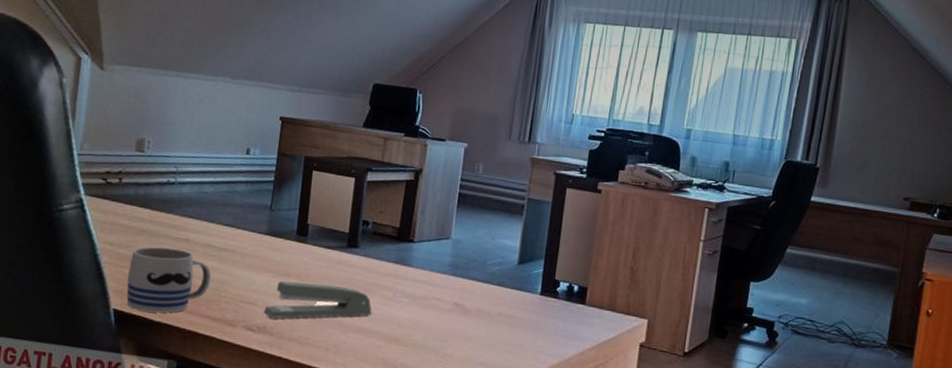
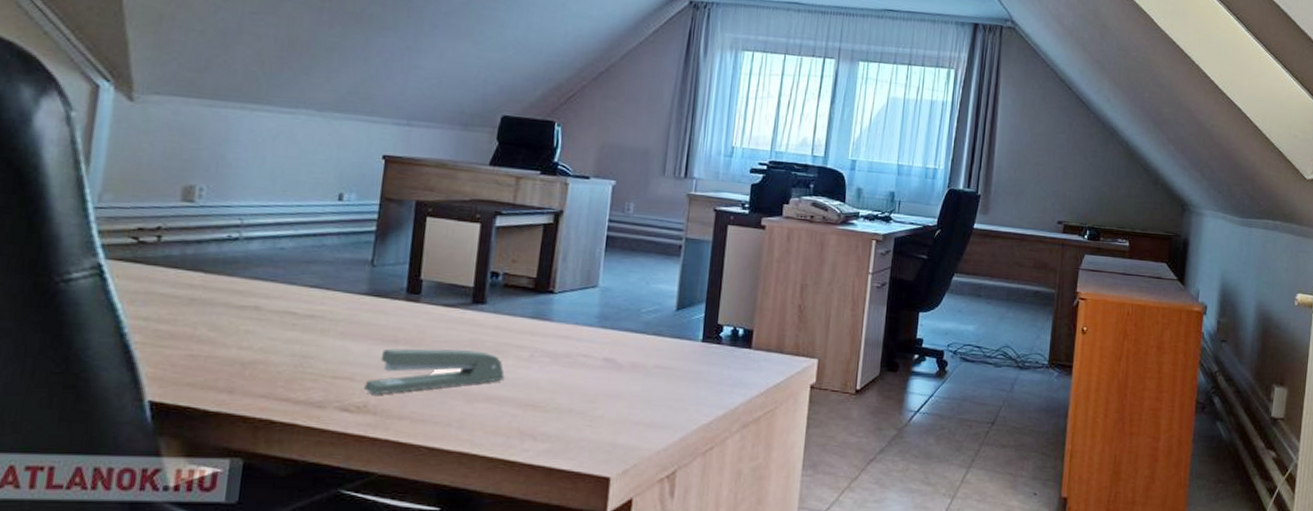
mug: present [126,247,211,313] -> none [169,318,291,401]

